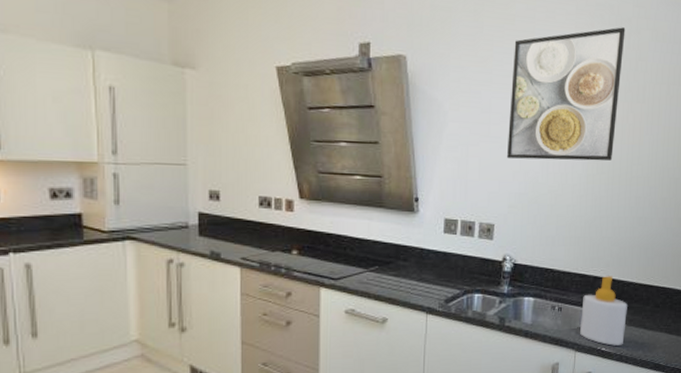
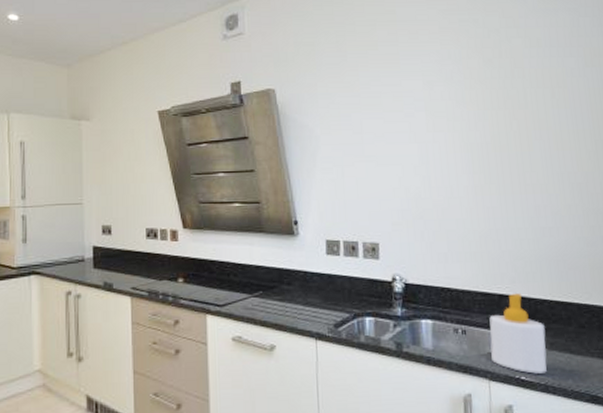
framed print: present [507,27,626,161] -> none [379,39,501,175]

